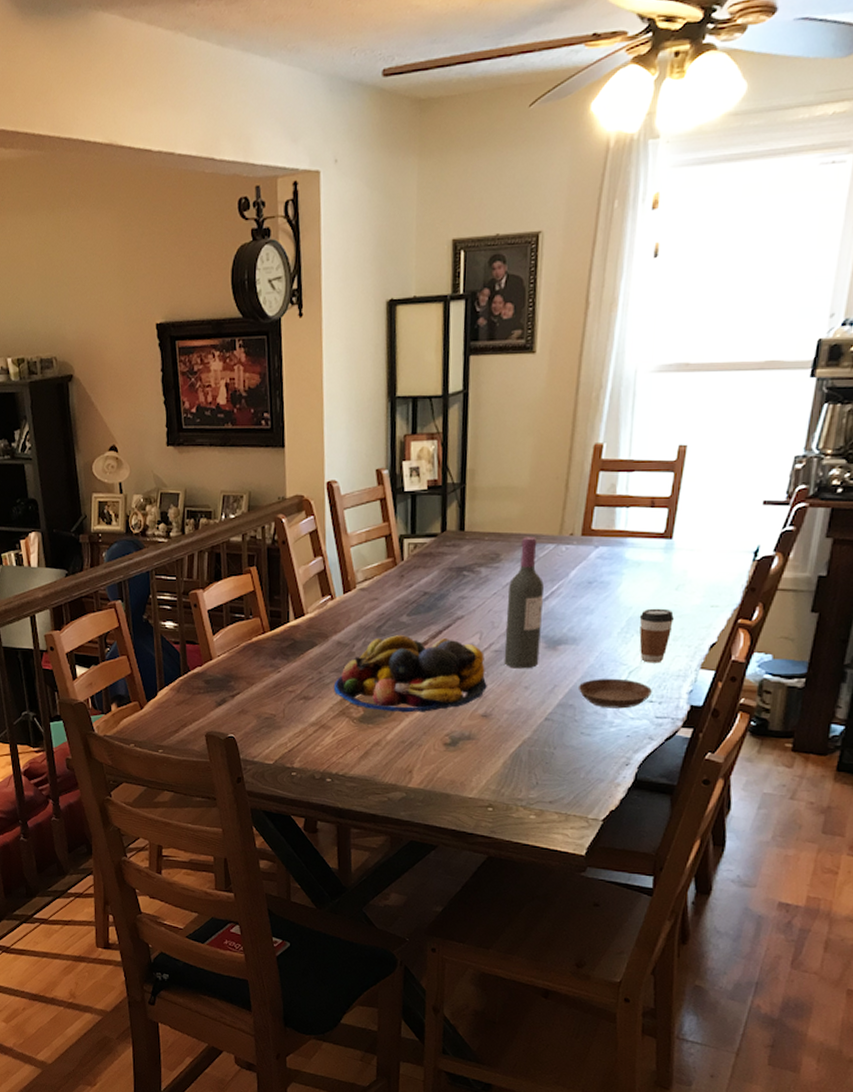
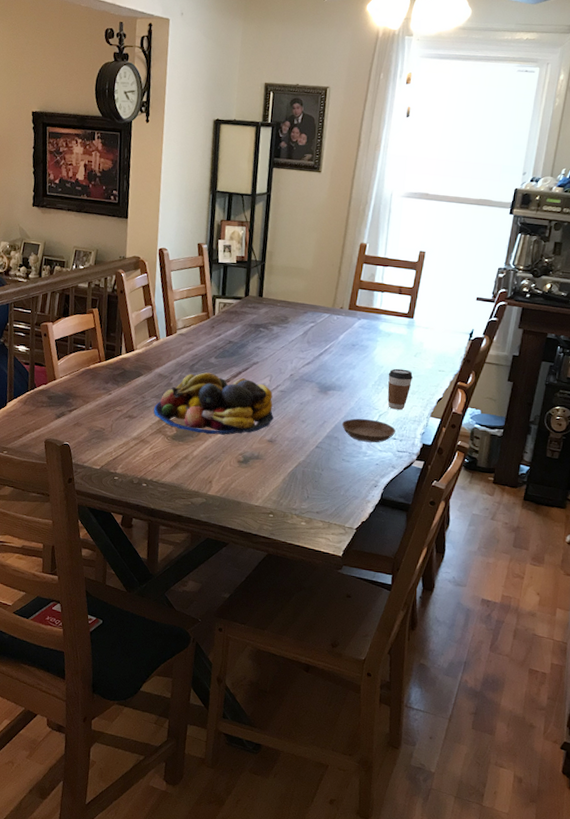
wine bottle: present [504,537,545,669] -> none [287,306,320,407]

